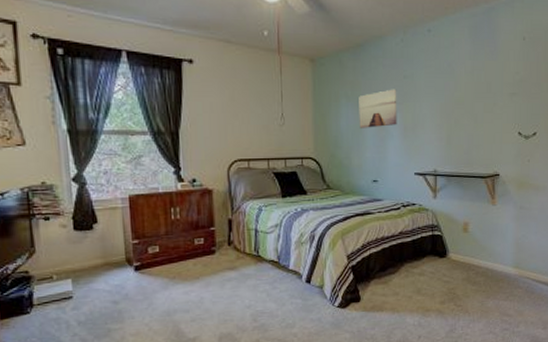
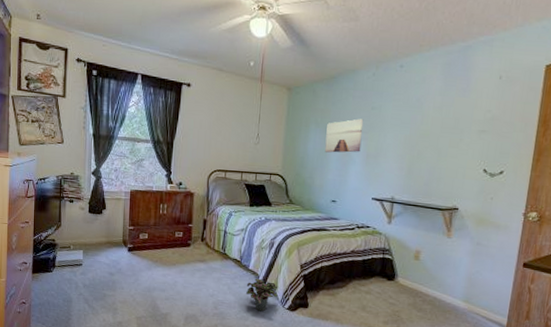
potted plant: none [289,278,327,315] -> present [246,278,279,312]

